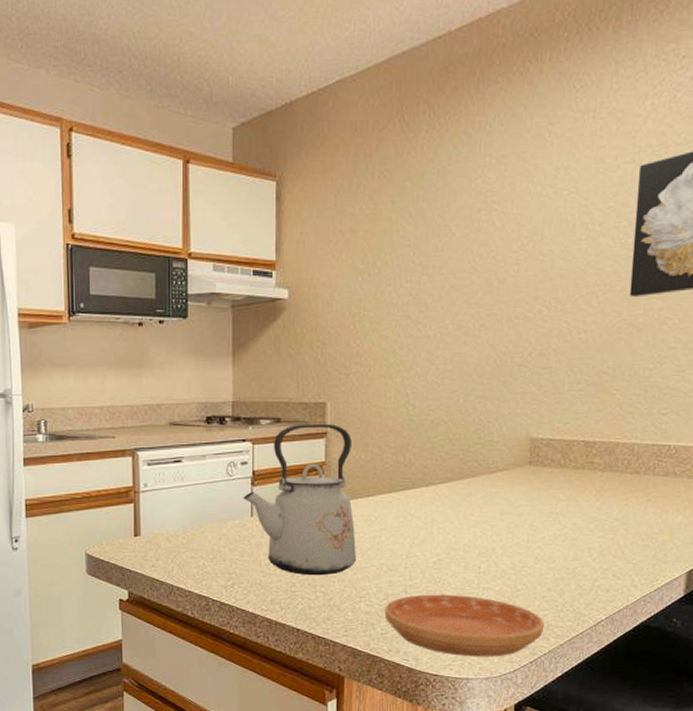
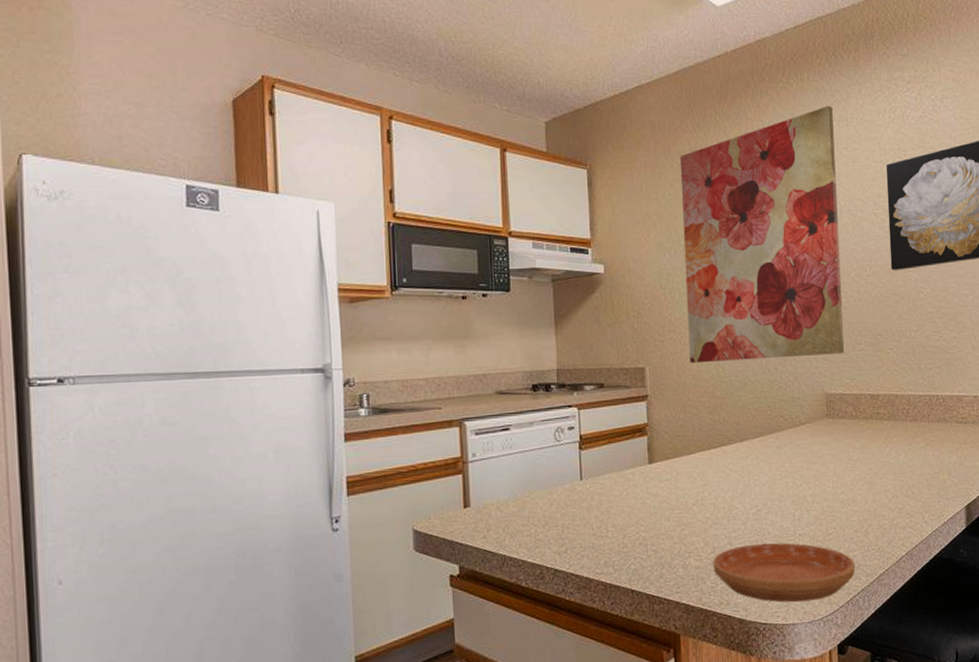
kettle: present [243,423,356,576] -> none [571,387,683,536]
wall art: none [376,92,578,400] -> present [679,105,845,364]

